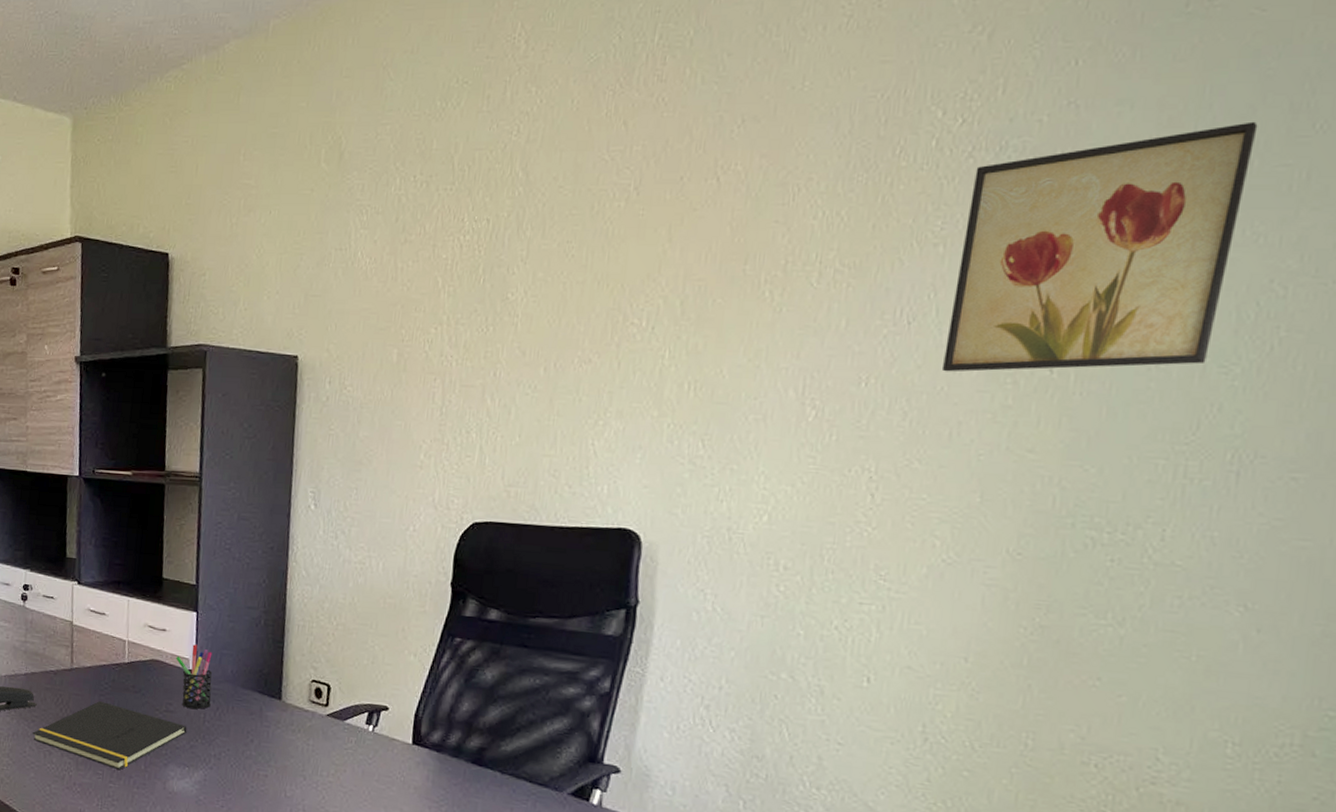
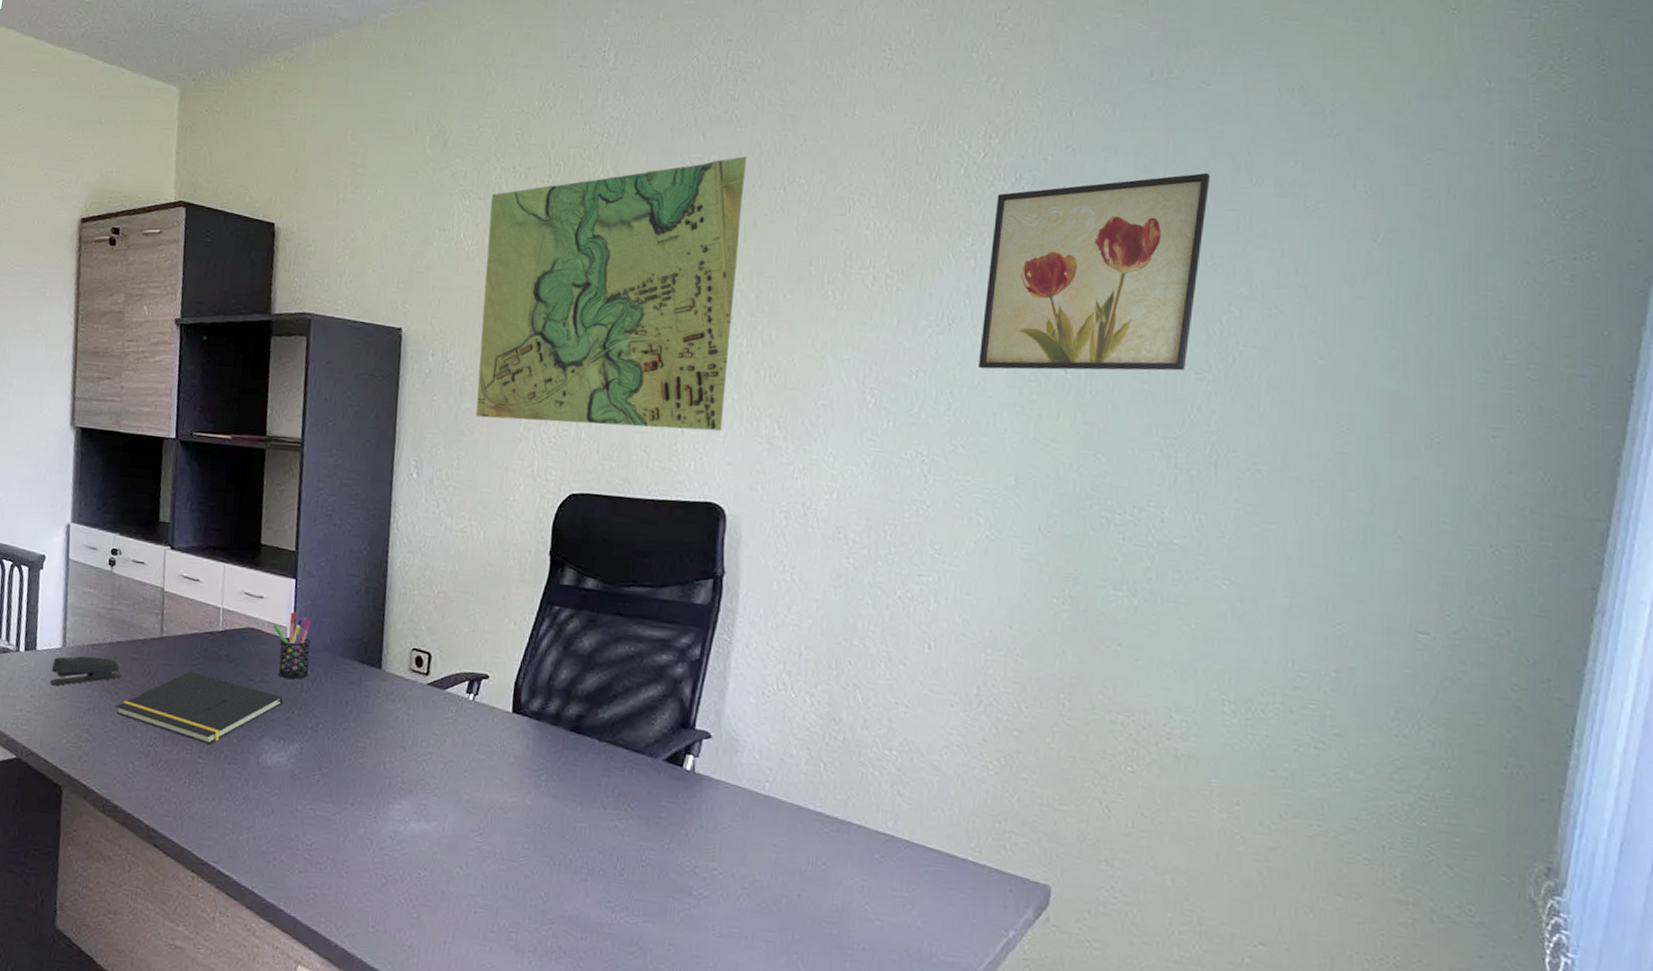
map: none [374,145,675,452] -> present [475,156,747,431]

